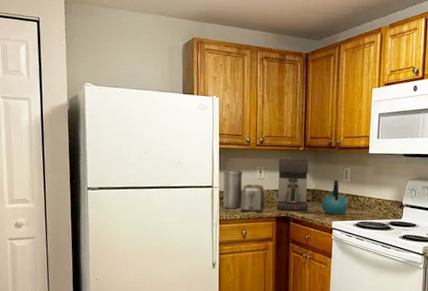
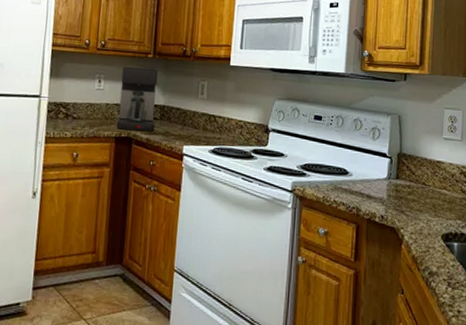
canister: present [222,170,243,209] -> none [50,77,79,125]
toaster: present [241,184,265,213] -> none [73,95,103,132]
kettle: present [322,180,349,216] -> none [171,95,204,139]

